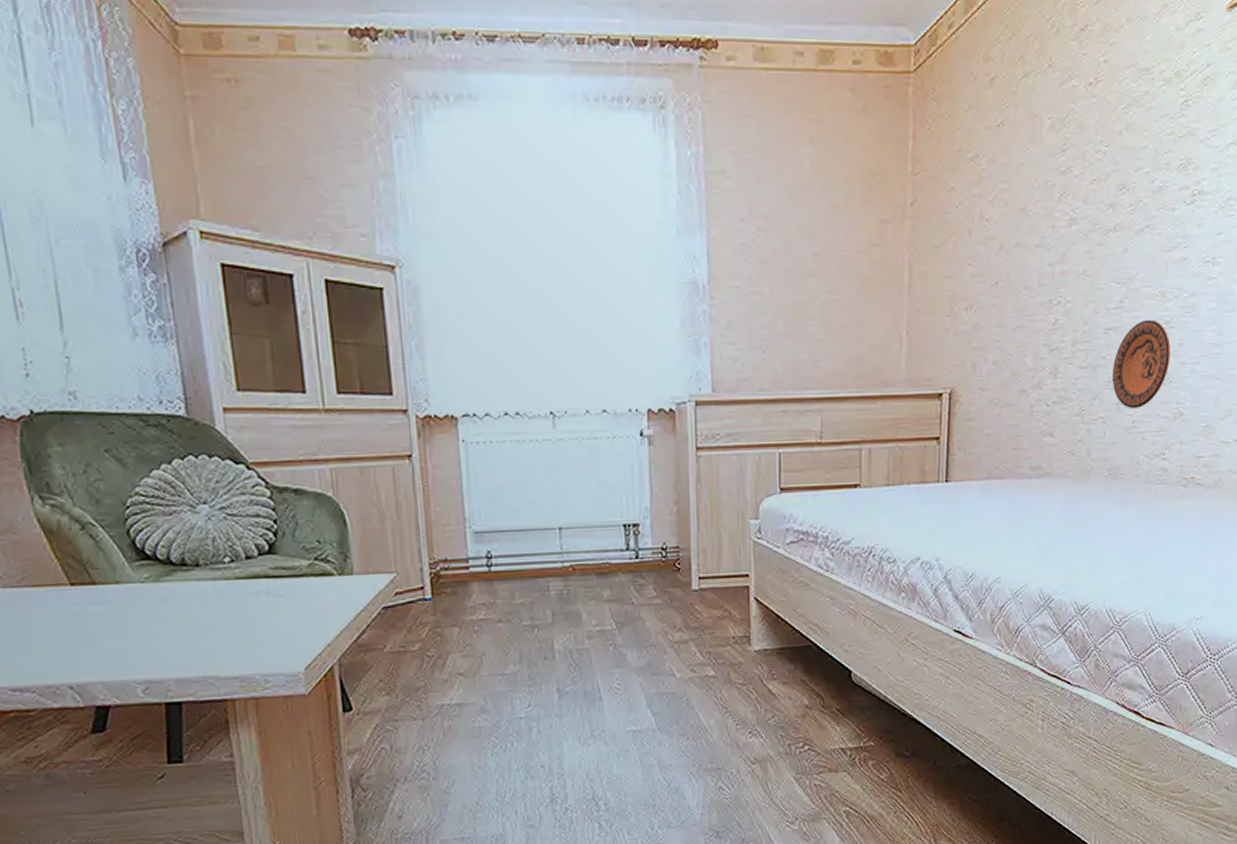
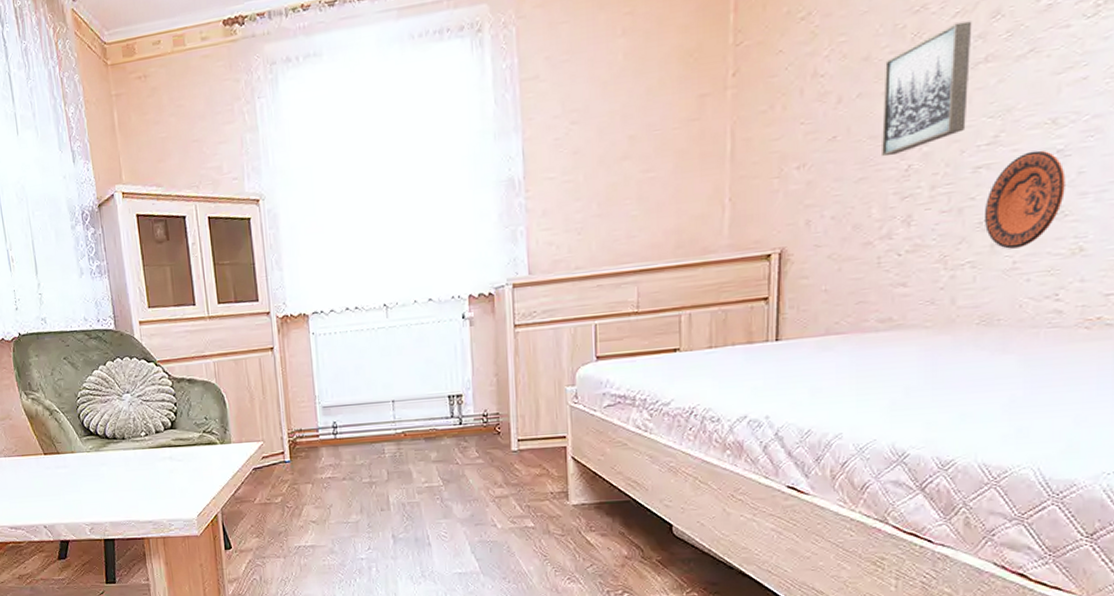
wall art: none [1035,190,1105,308] -> present [882,21,972,157]

